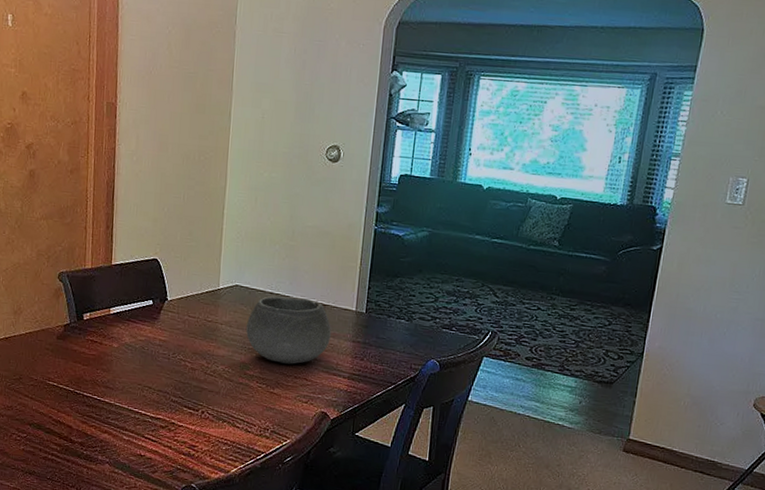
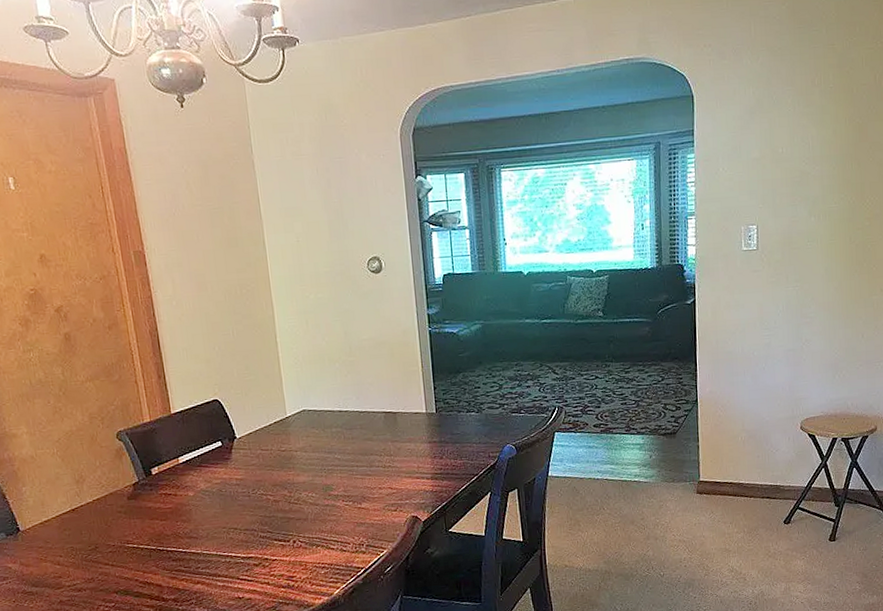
bowl: present [246,295,331,365] -> none [321,410,407,478]

